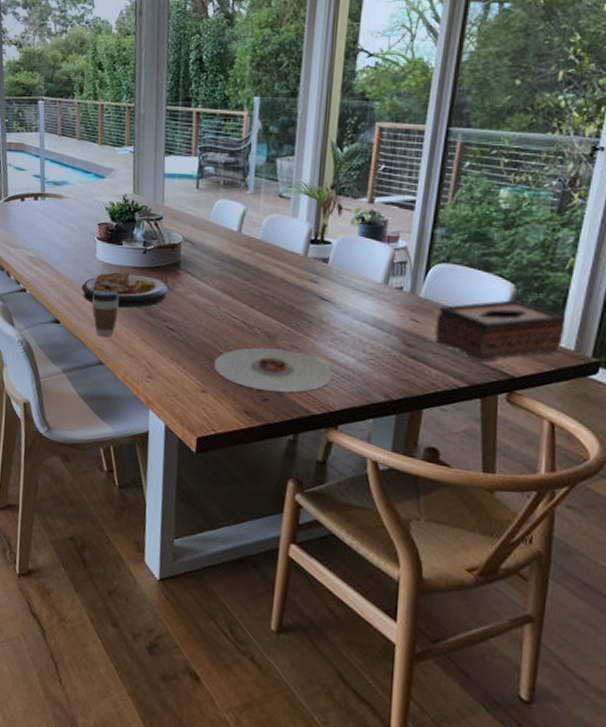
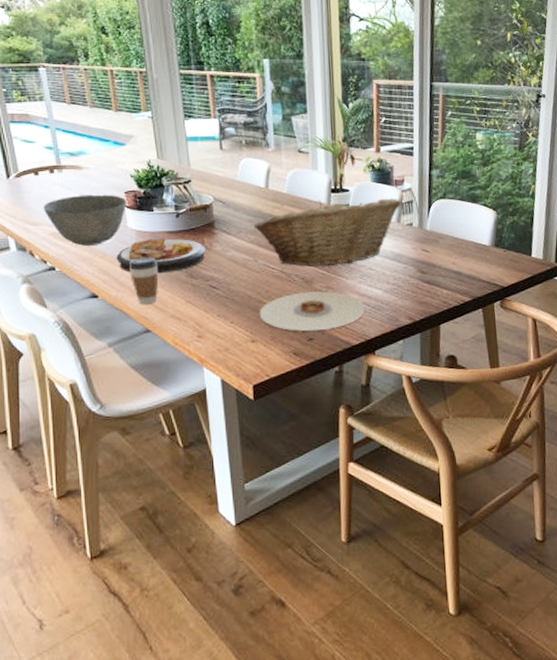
bowl: none [23,223,99,273] -> present [43,194,127,246]
fruit basket: none [220,249,394,325] -> present [253,198,402,267]
tissue box: present [434,300,566,363] -> none [441,224,535,279]

